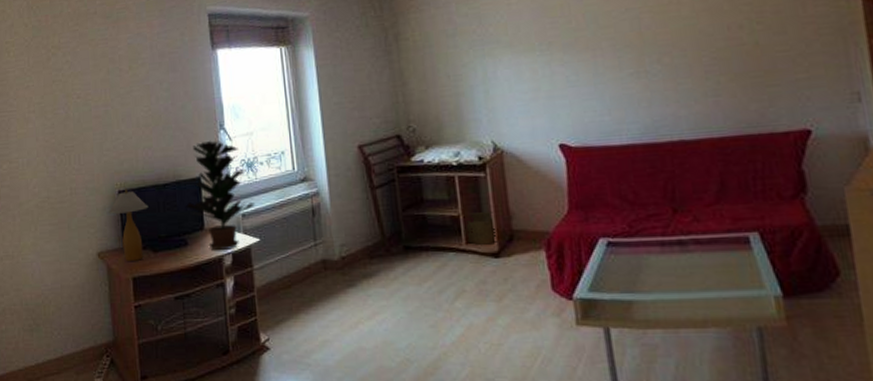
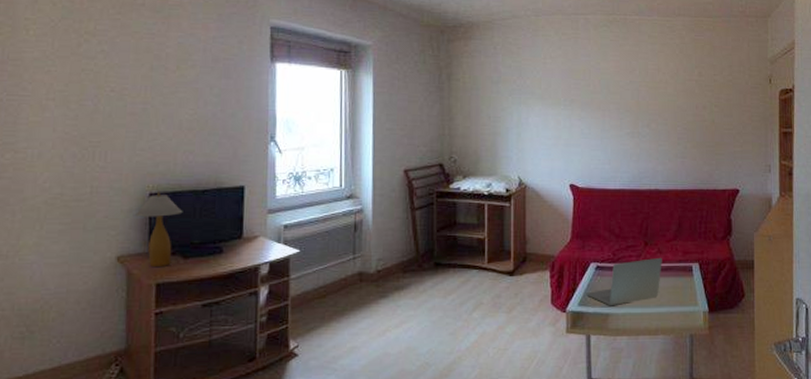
potted plant: present [185,140,256,250] -> none [224,151,299,259]
basket: present [464,212,500,245] -> none [488,237,515,264]
laptop: none [597,227,703,292] -> present [586,257,662,306]

